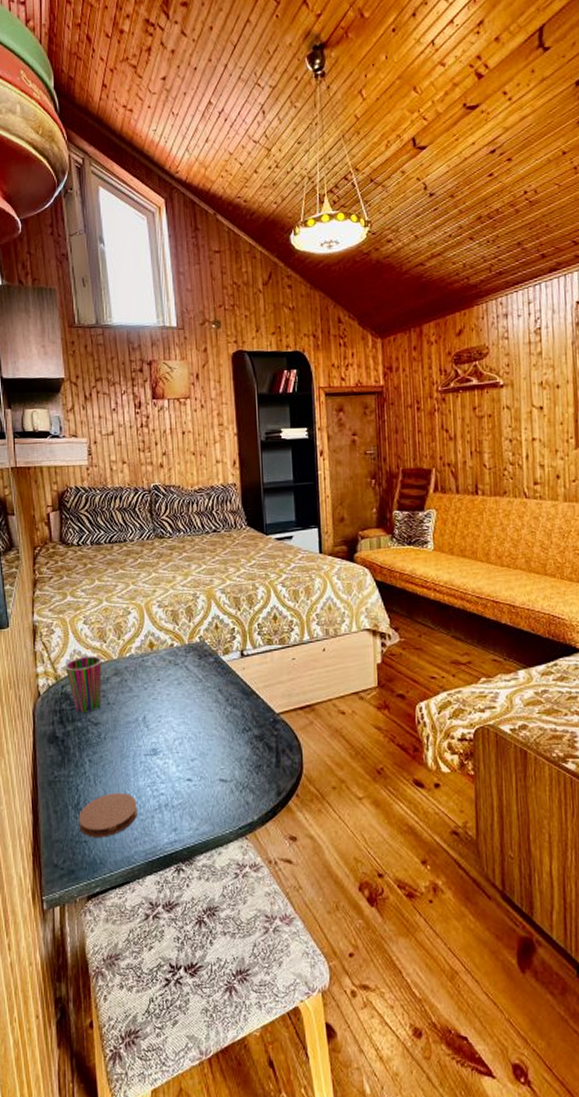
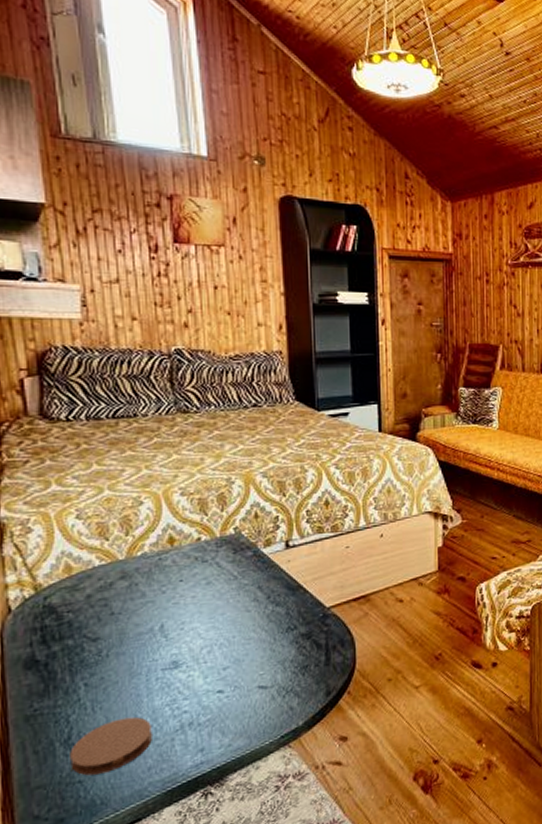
cup: present [65,656,102,712] -> none [48,557,103,628]

